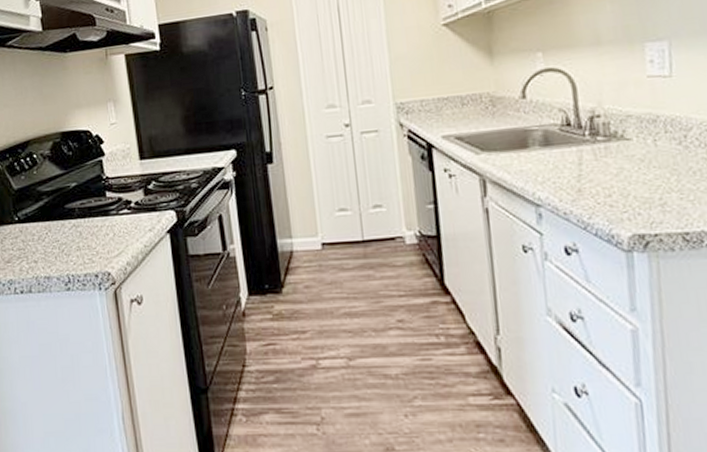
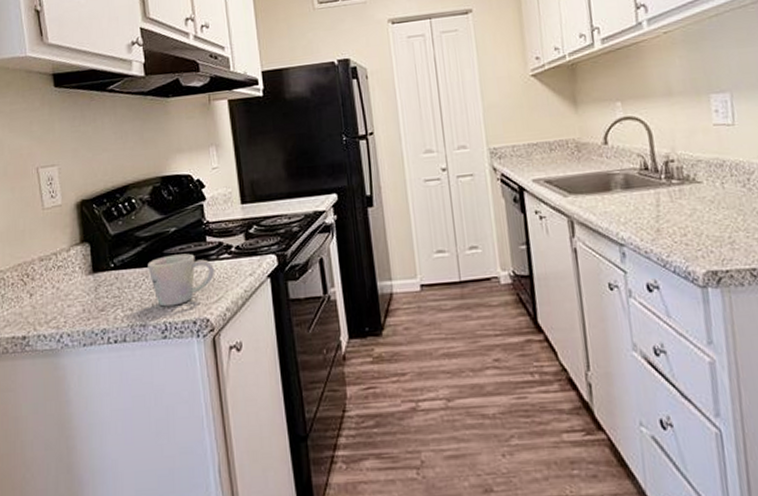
mug: none [50,208,114,260] -> present [147,253,214,307]

